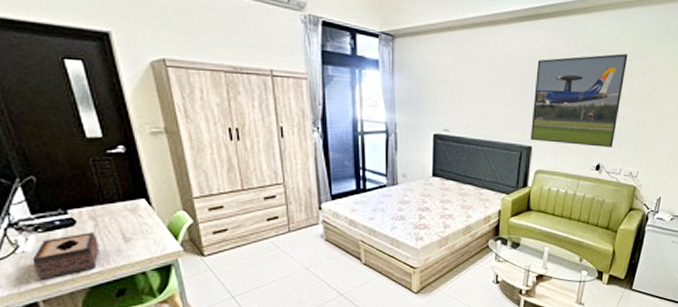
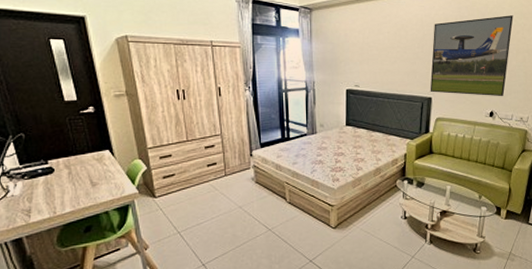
tissue box: present [32,232,101,280] -> none [19,179,73,219]

